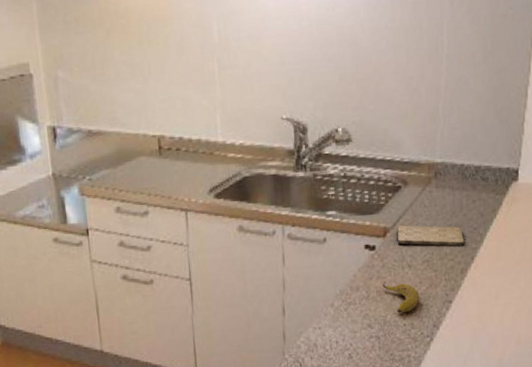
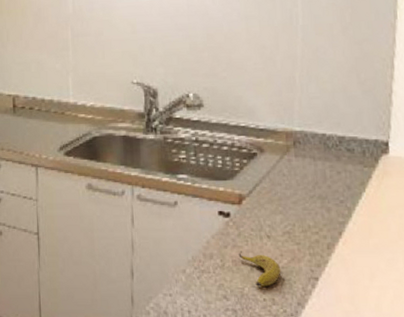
cutting board: present [396,225,465,247] -> none [253,194,330,220]

